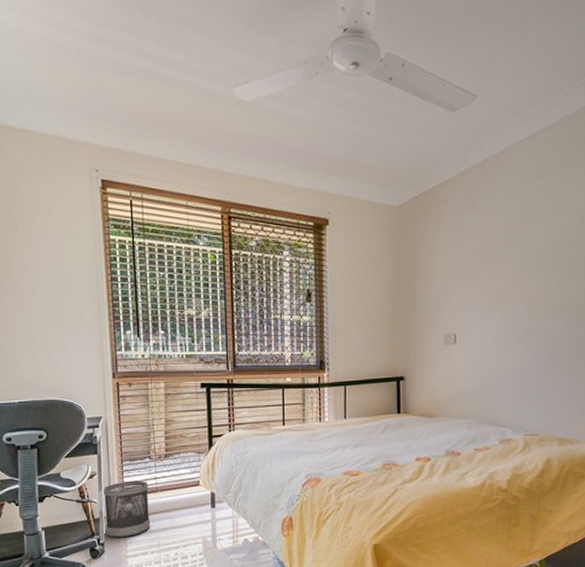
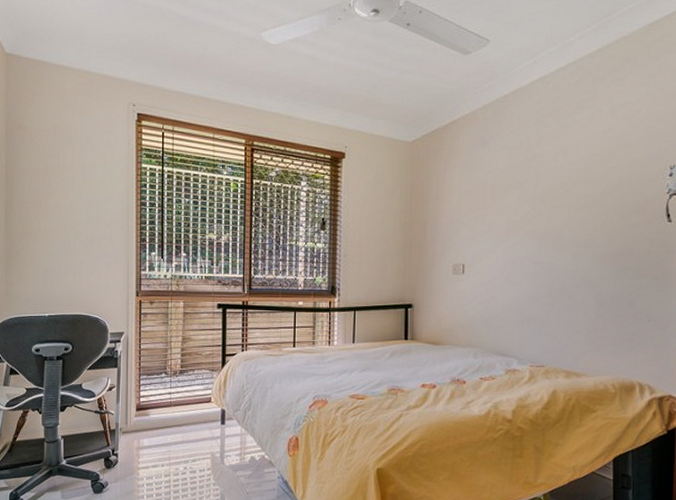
wastebasket: present [104,480,151,538] -> none [121,394,163,450]

